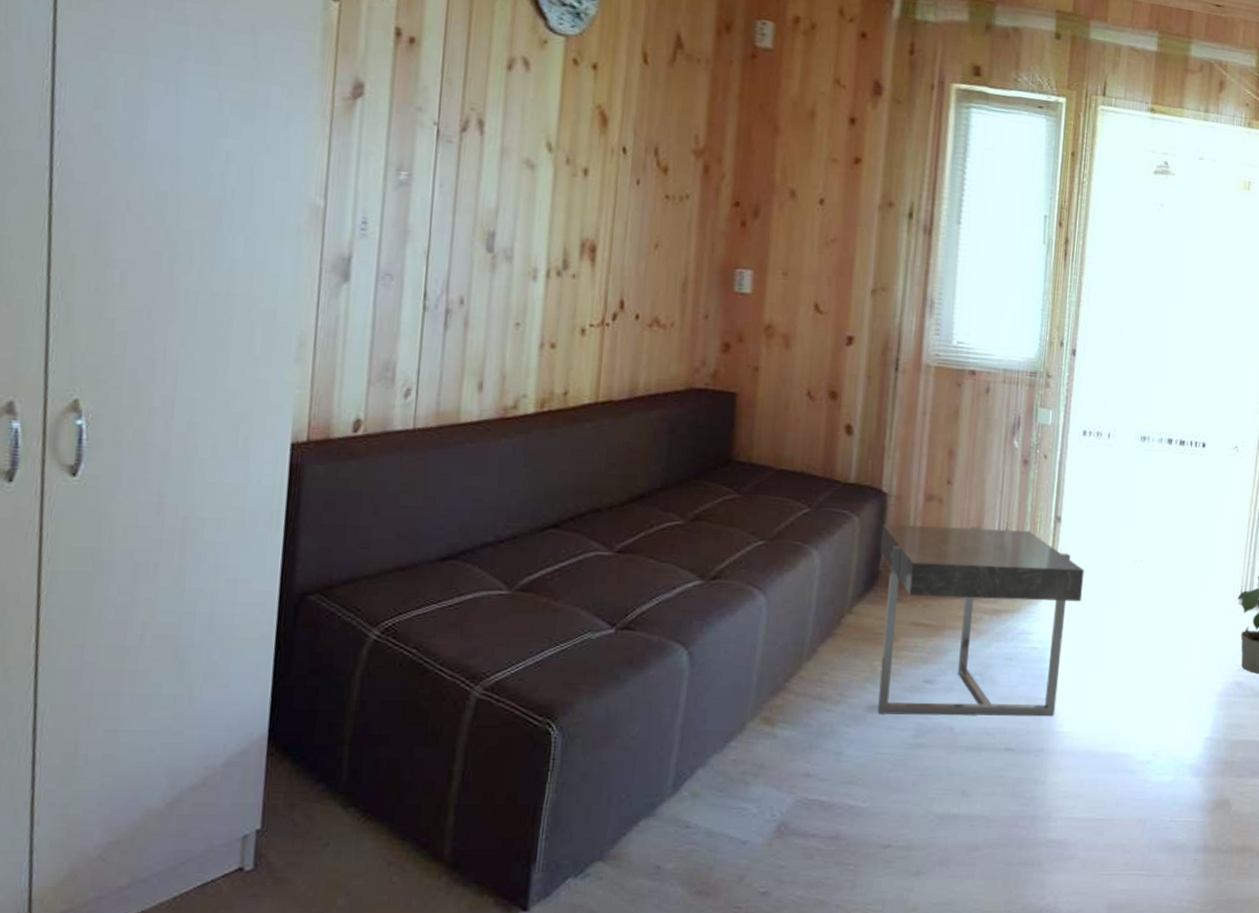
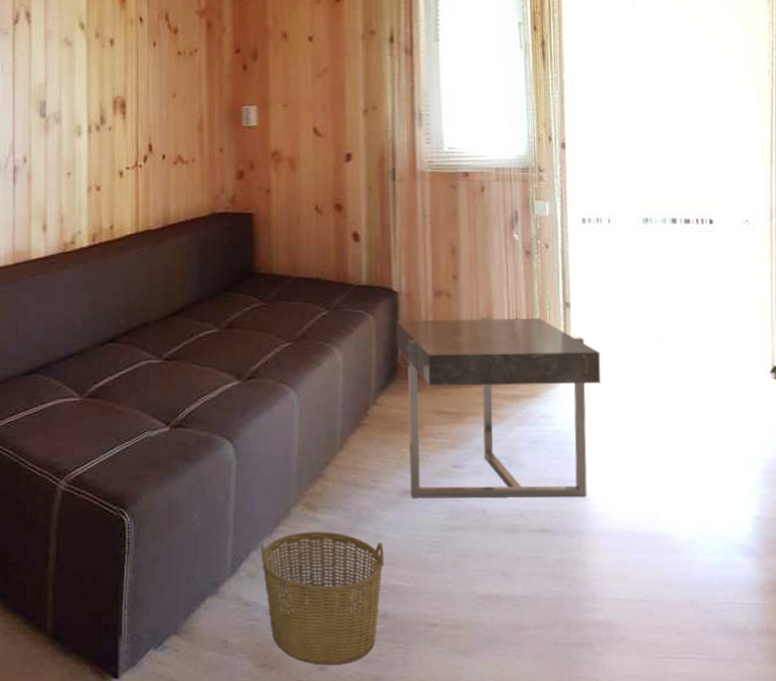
basket: none [707,747,843,891] -> present [260,531,384,666]

